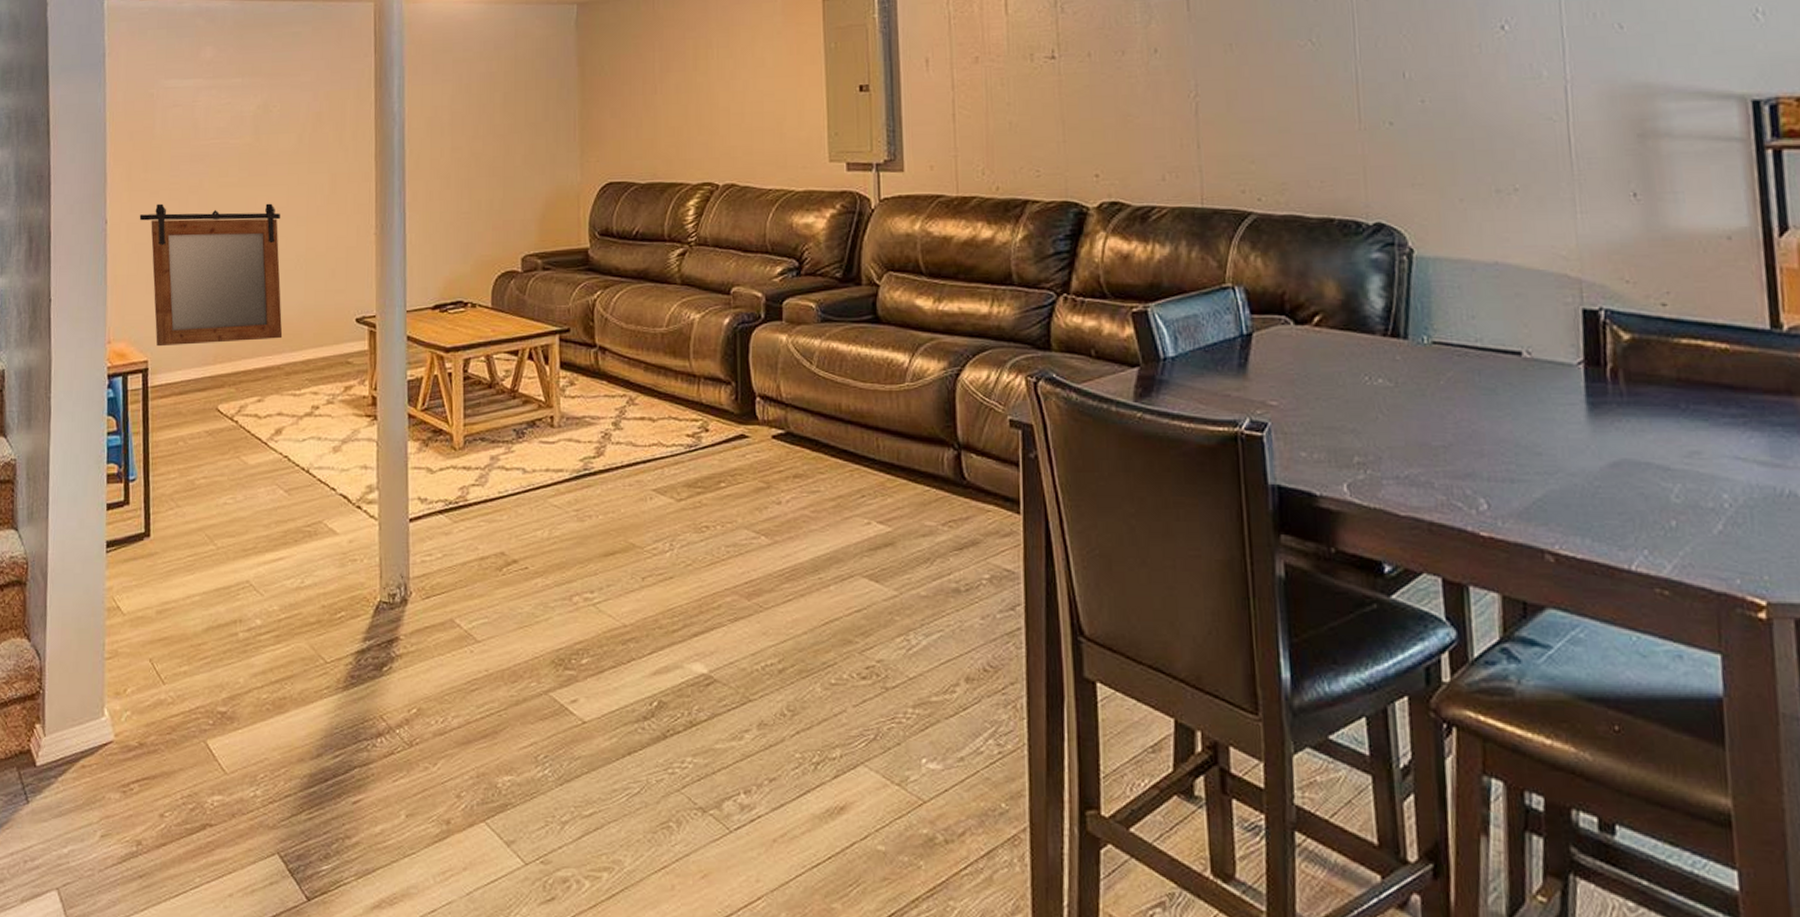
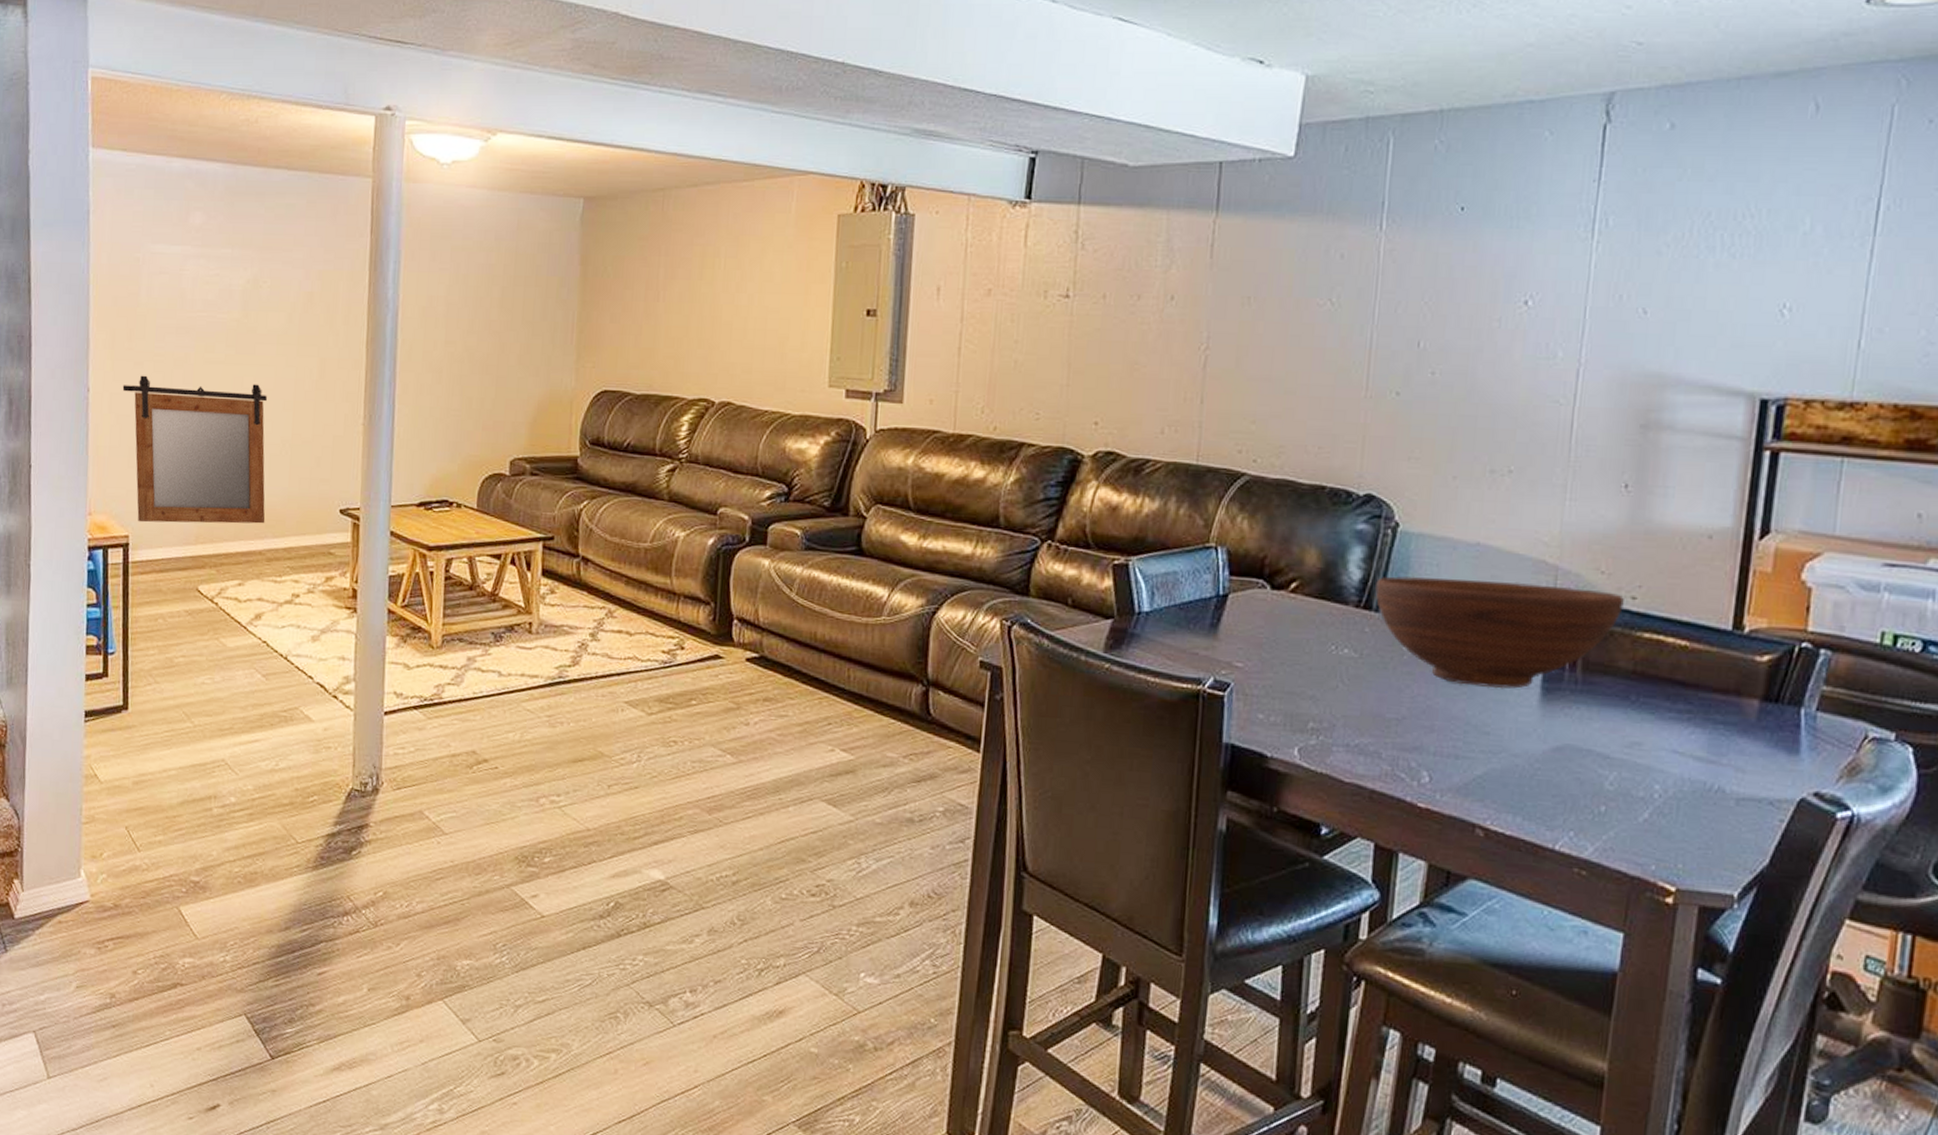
fruit bowl: none [1399,298,1655,408] -> present [1375,576,1624,689]

